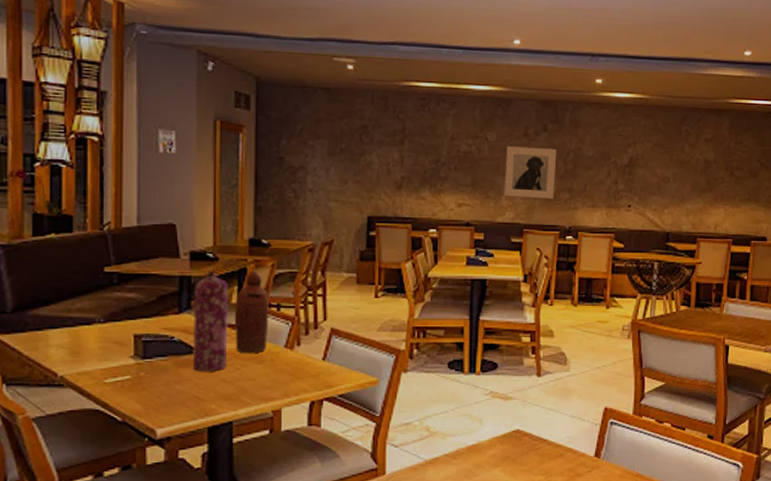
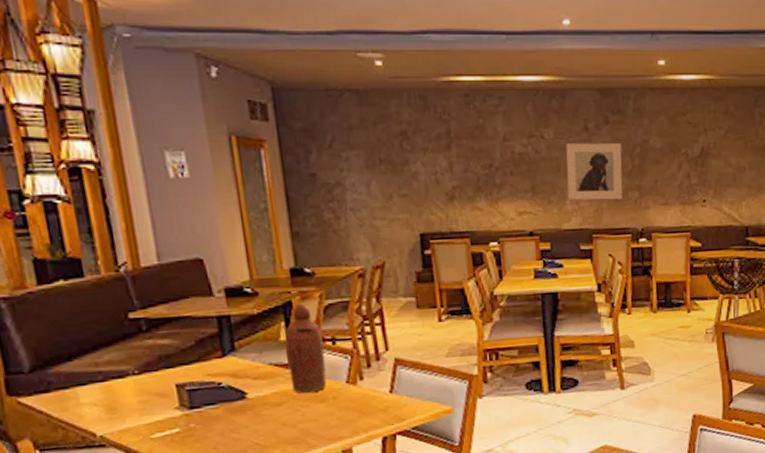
gas cylinder: present [193,271,229,372] -> none [235,307,285,418]

